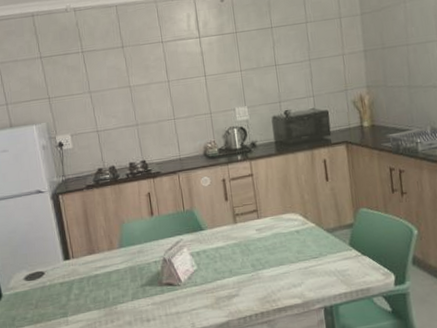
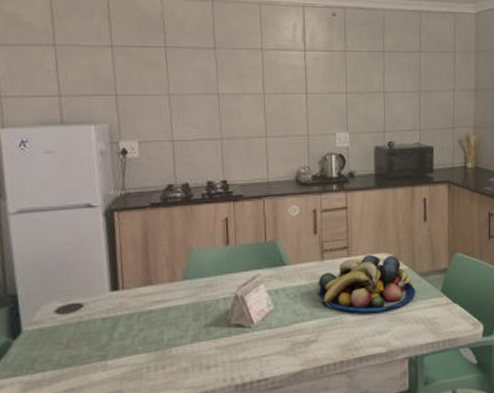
fruit bowl: none [233,215,325,268] -> present [318,255,416,313]

